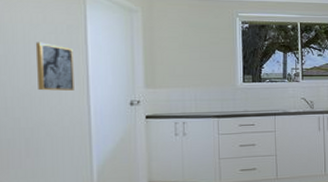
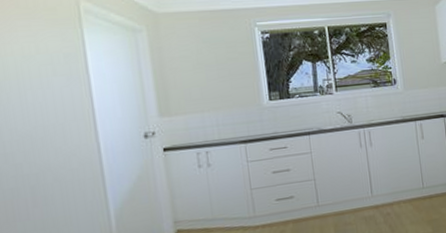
wall art: present [35,42,74,91] -> none [30,75,80,131]

